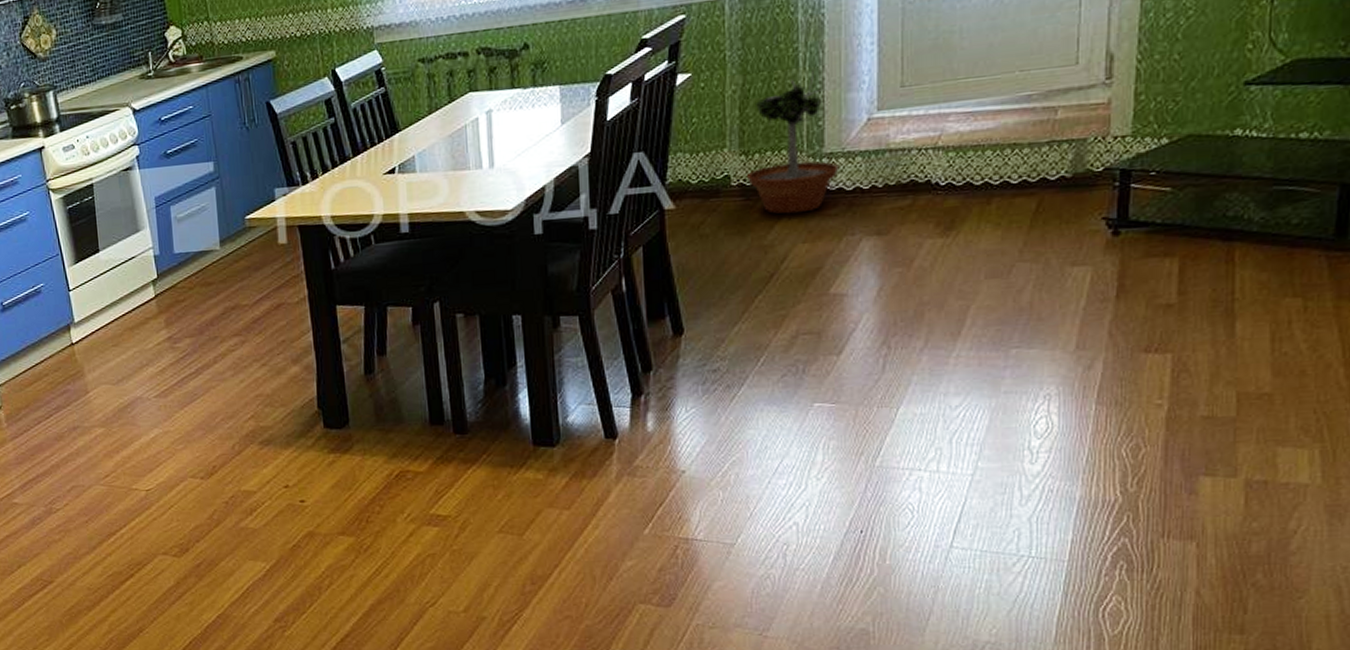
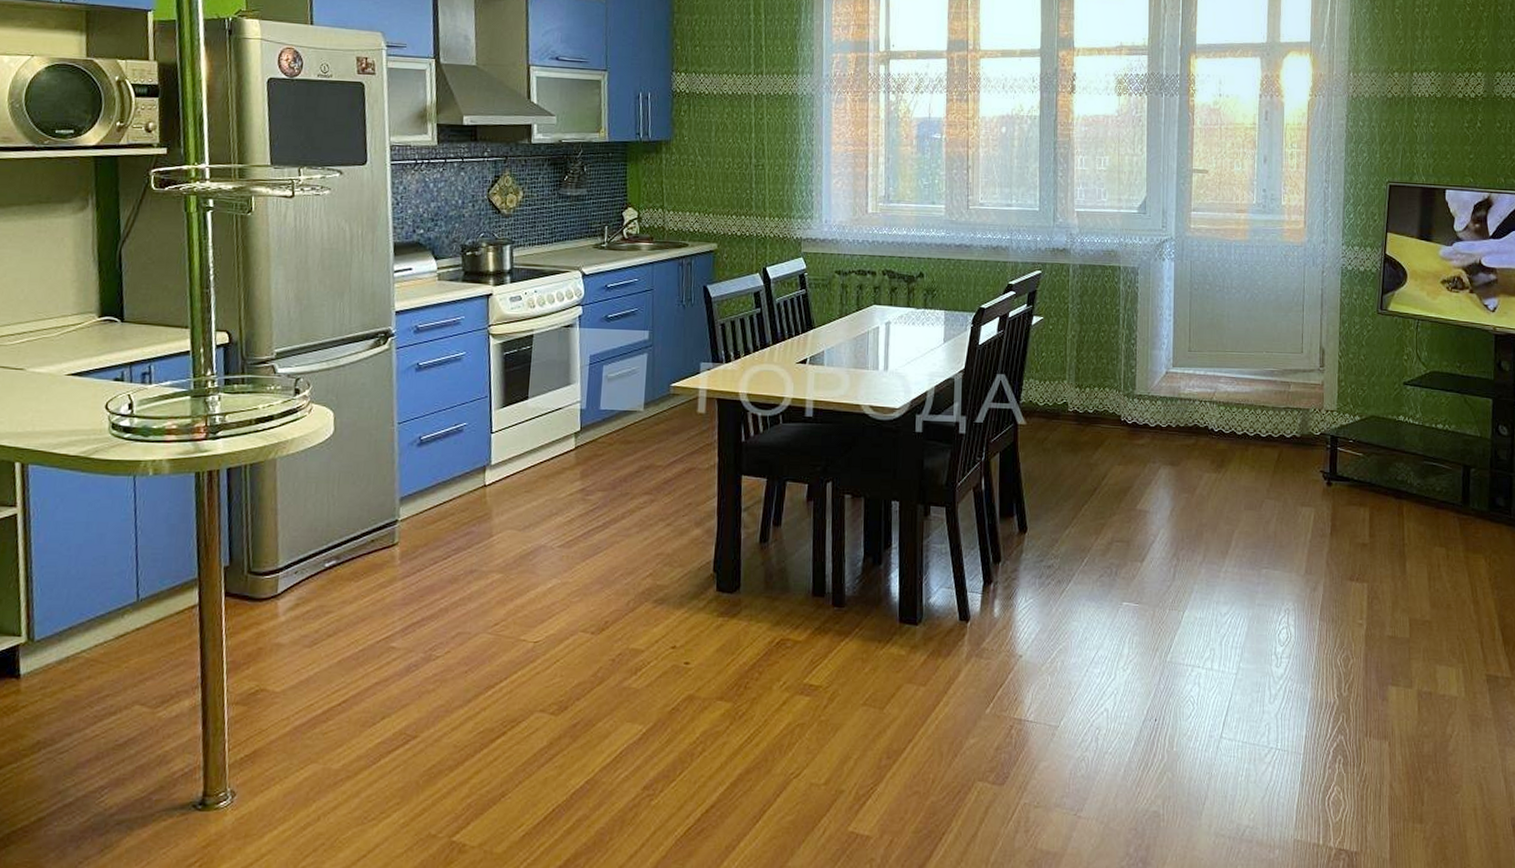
potted tree: present [746,70,840,214] -> none [1079,328,1146,440]

